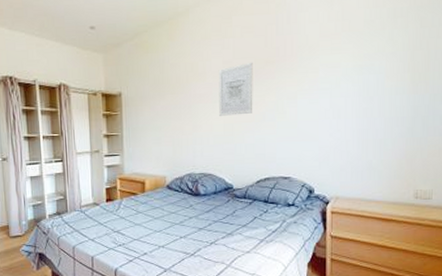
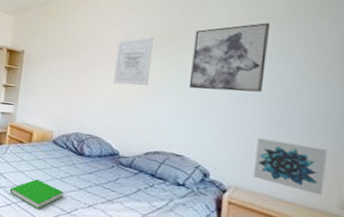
book: none [129,229,185,258] -> present [9,179,64,209]
wall art: none [289,36,355,110] -> present [188,23,271,92]
wall art: none [349,148,404,190] -> present [253,138,327,196]

